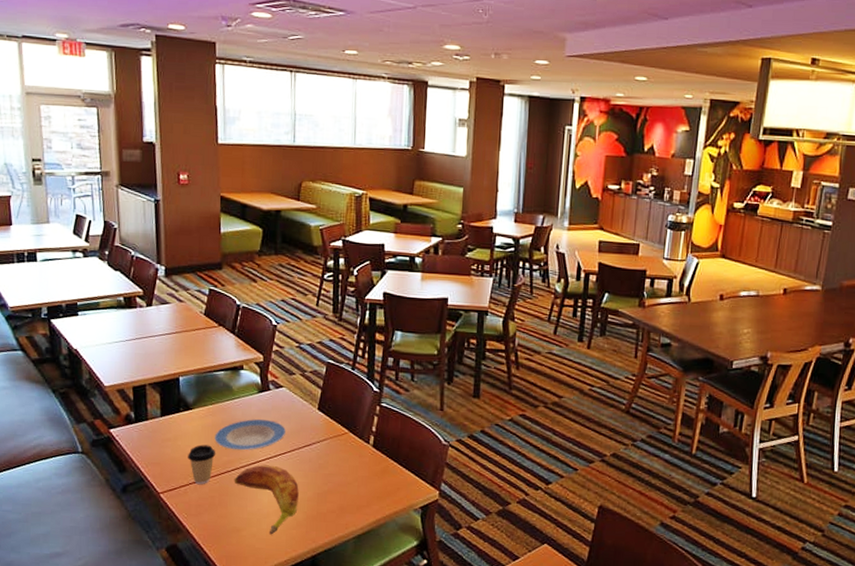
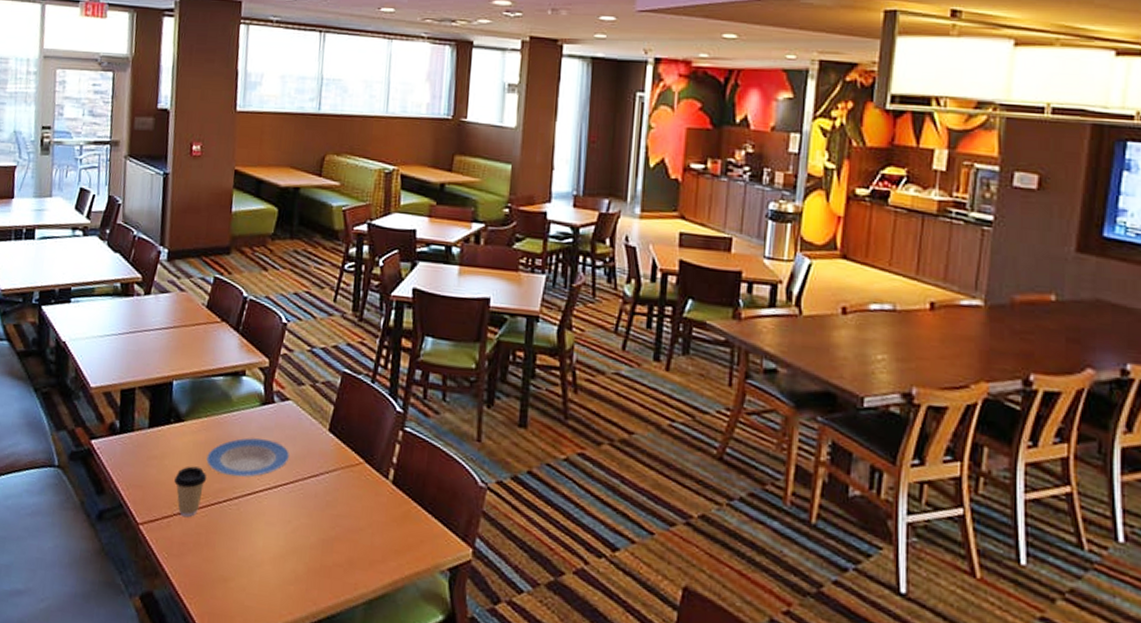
banana: present [234,464,299,535] -> none [225,496,301,590]

